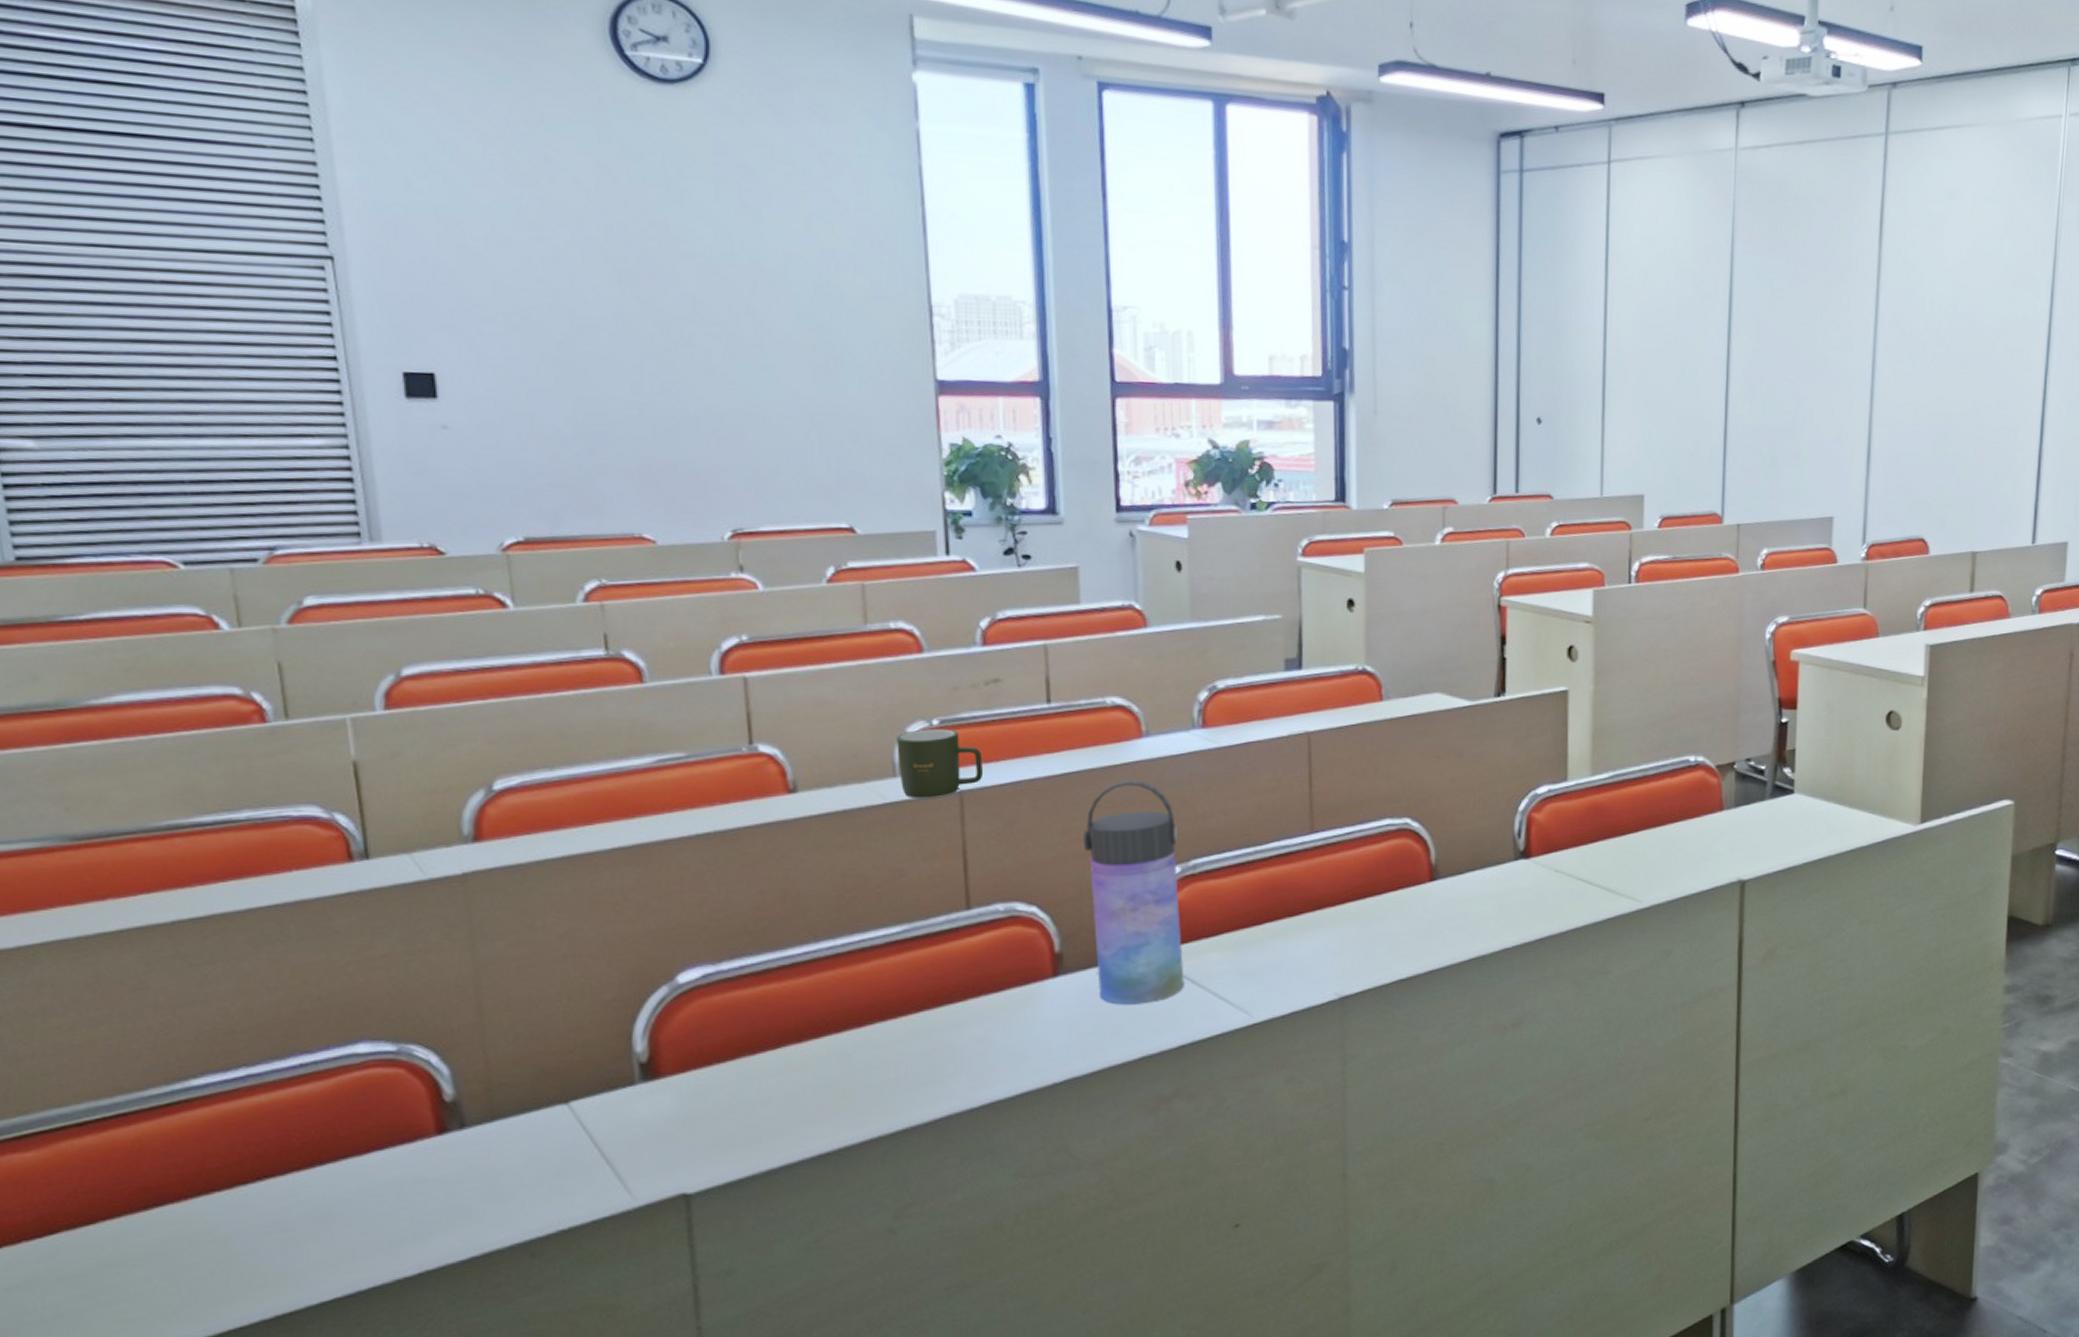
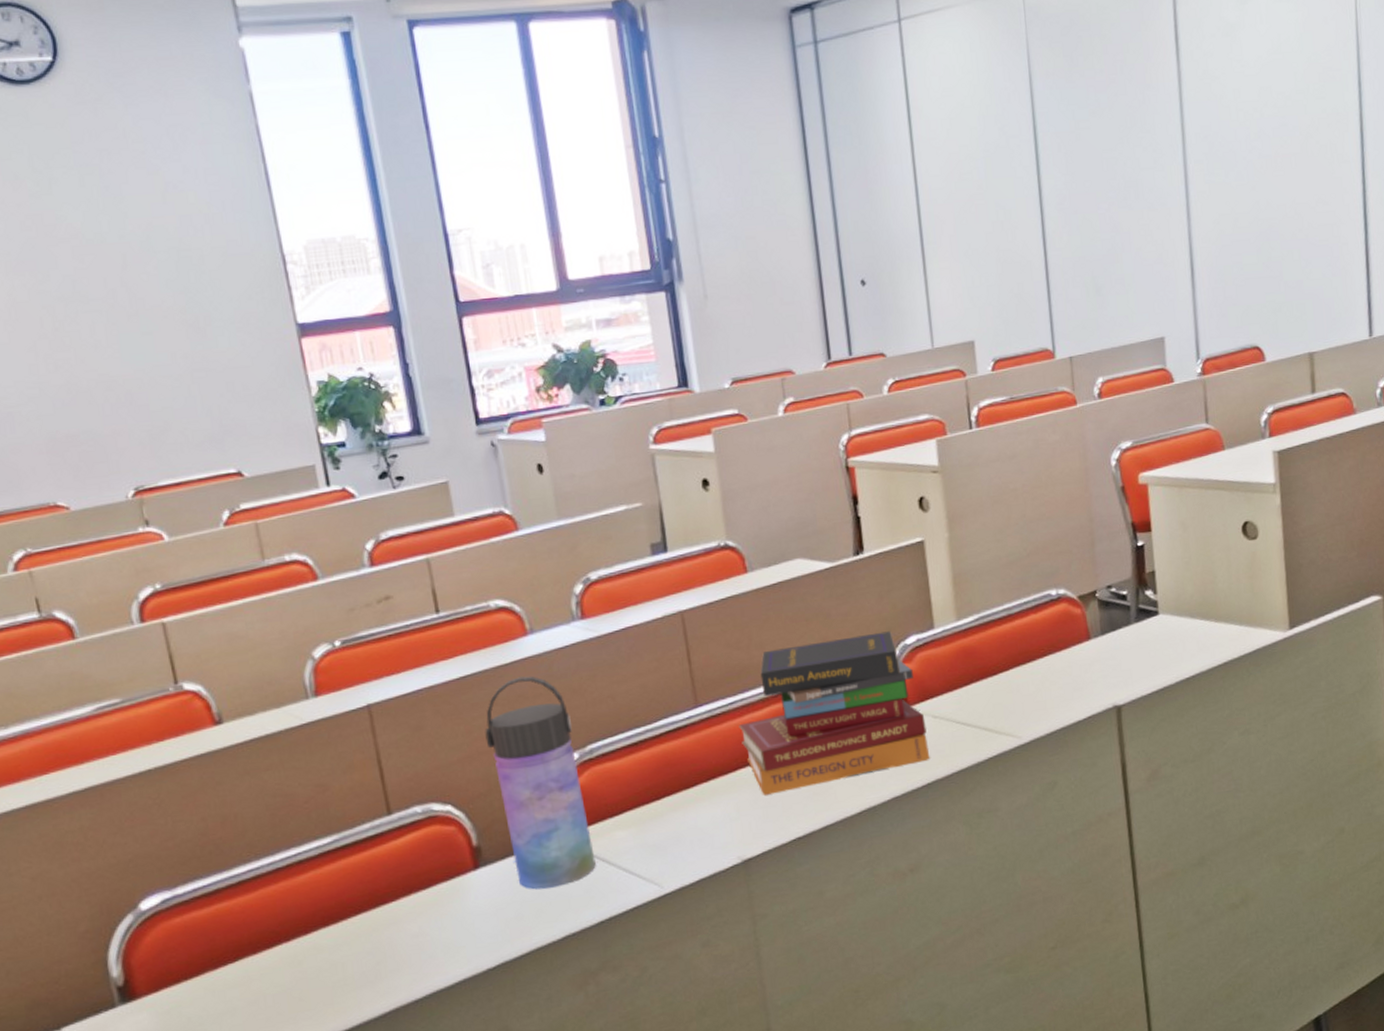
mug: present [897,729,983,800] -> none [305,648,386,718]
books: none [1353,778,1547,932] -> present [738,631,929,795]

